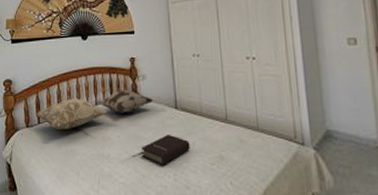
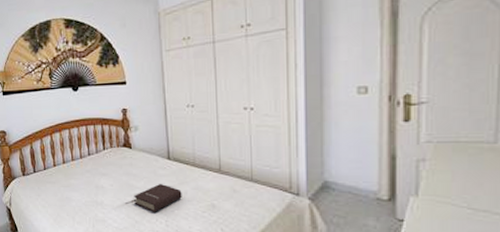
decorative pillow: present [35,99,108,129] -> none [30,149,101,178]
decorative pillow: present [94,90,153,113] -> none [87,141,145,163]

